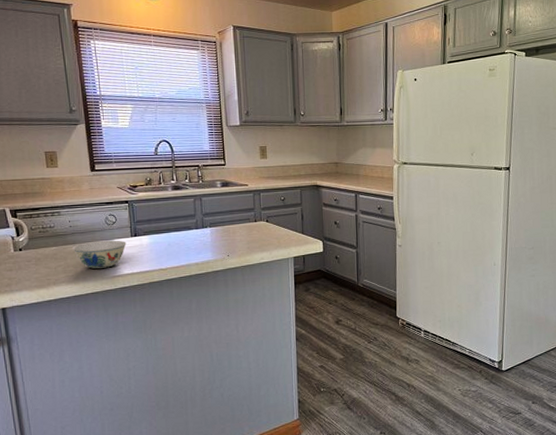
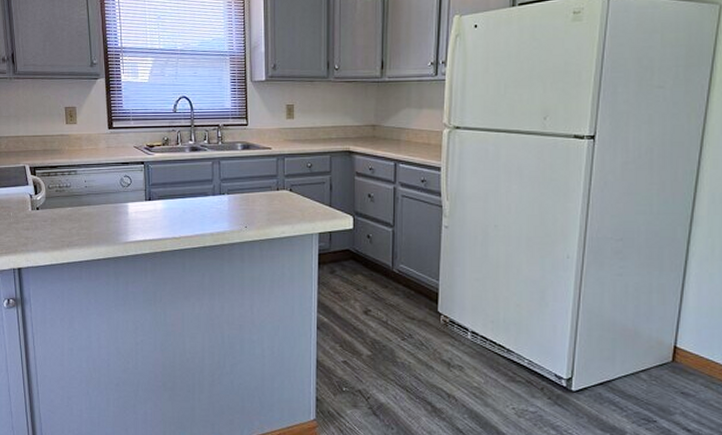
bowl: present [72,240,127,269] -> none [87,203,140,233]

